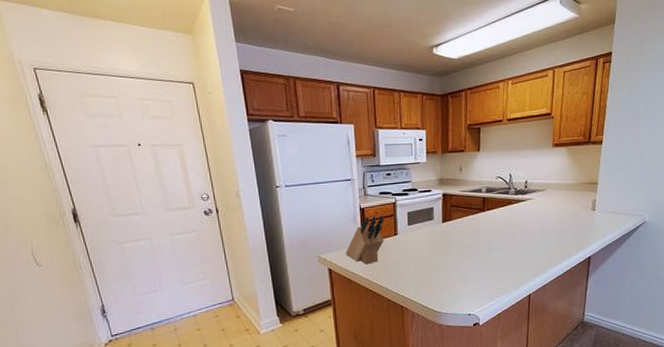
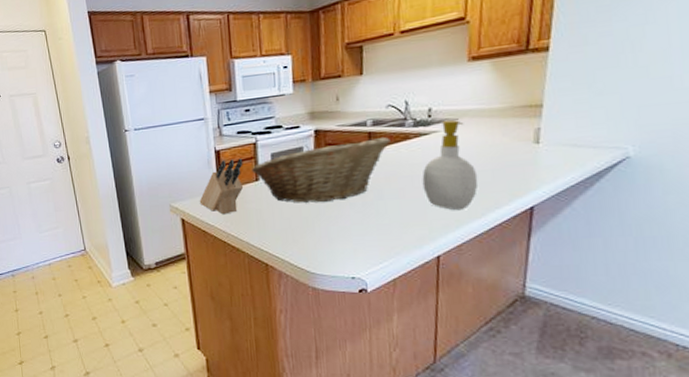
fruit basket: none [392,201,499,254] -> present [252,136,391,203]
soap bottle: none [520,190,557,260] -> present [422,119,479,211]

